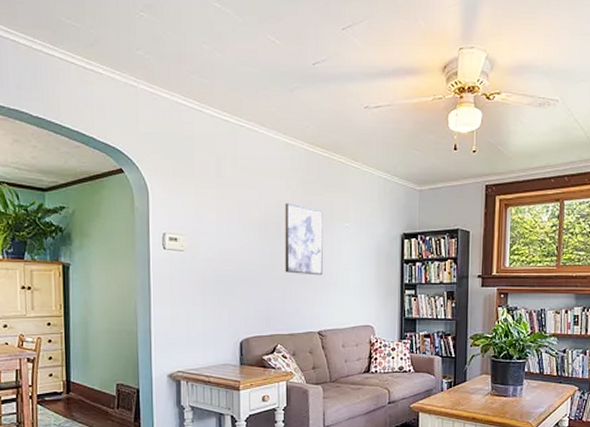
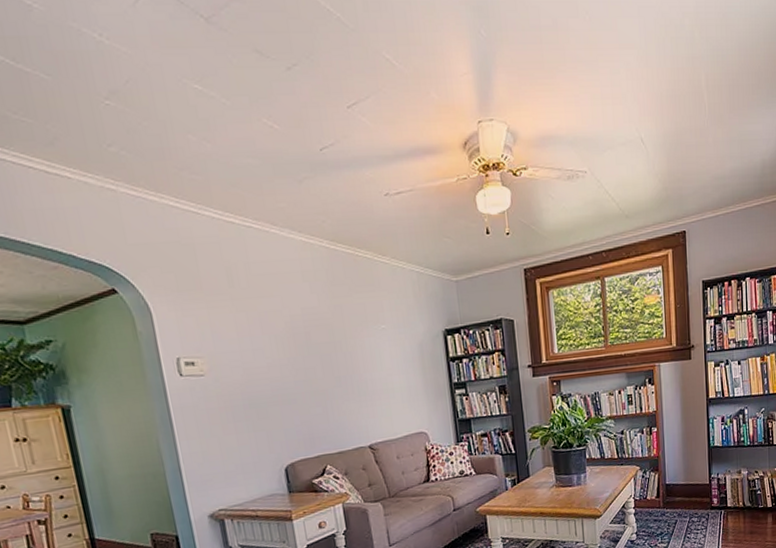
wall art: present [285,203,323,276] -> none [311,309,365,387]

